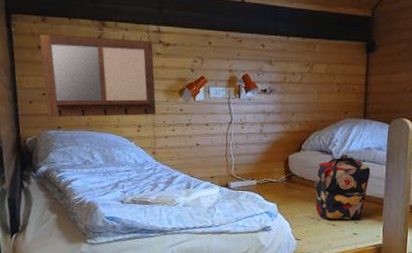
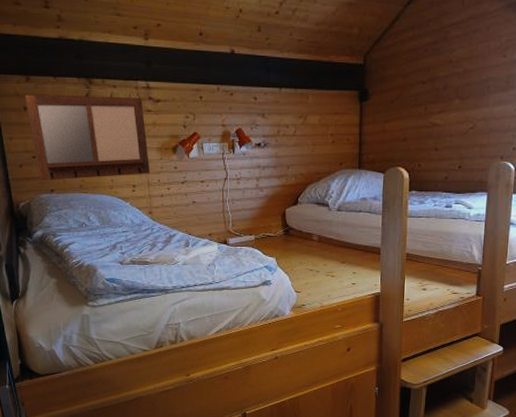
backpack: present [315,154,371,220] -> none [313,206,367,271]

